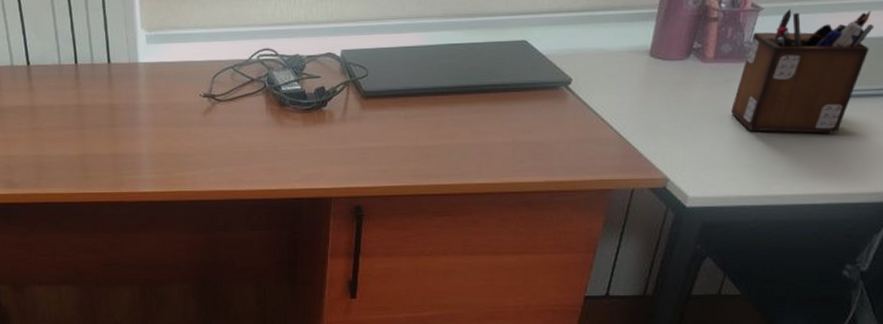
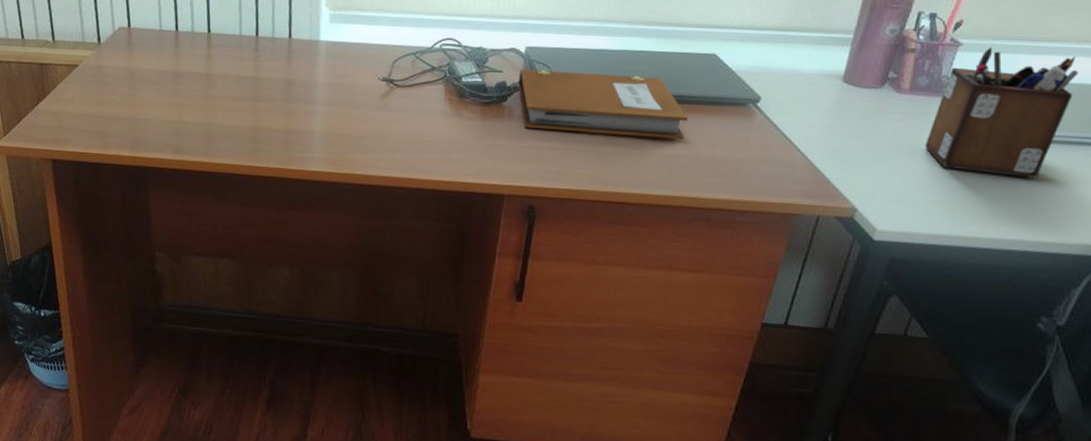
notebook: none [337,68,503,130] -> present [518,69,688,140]

